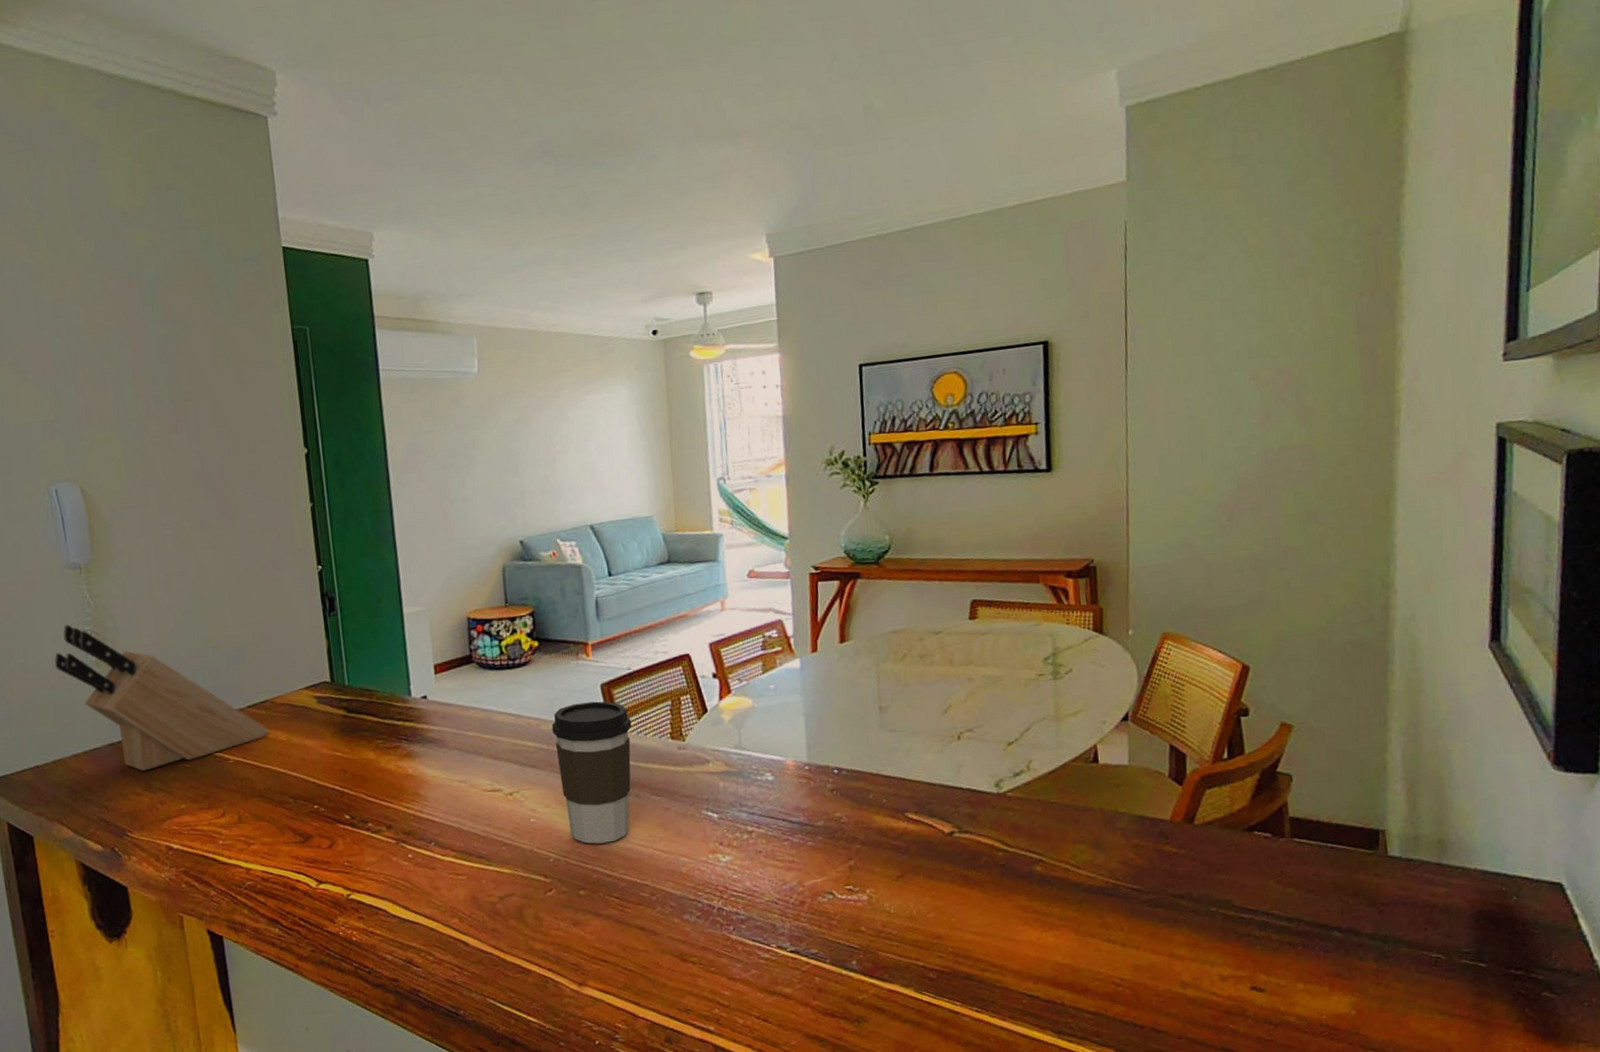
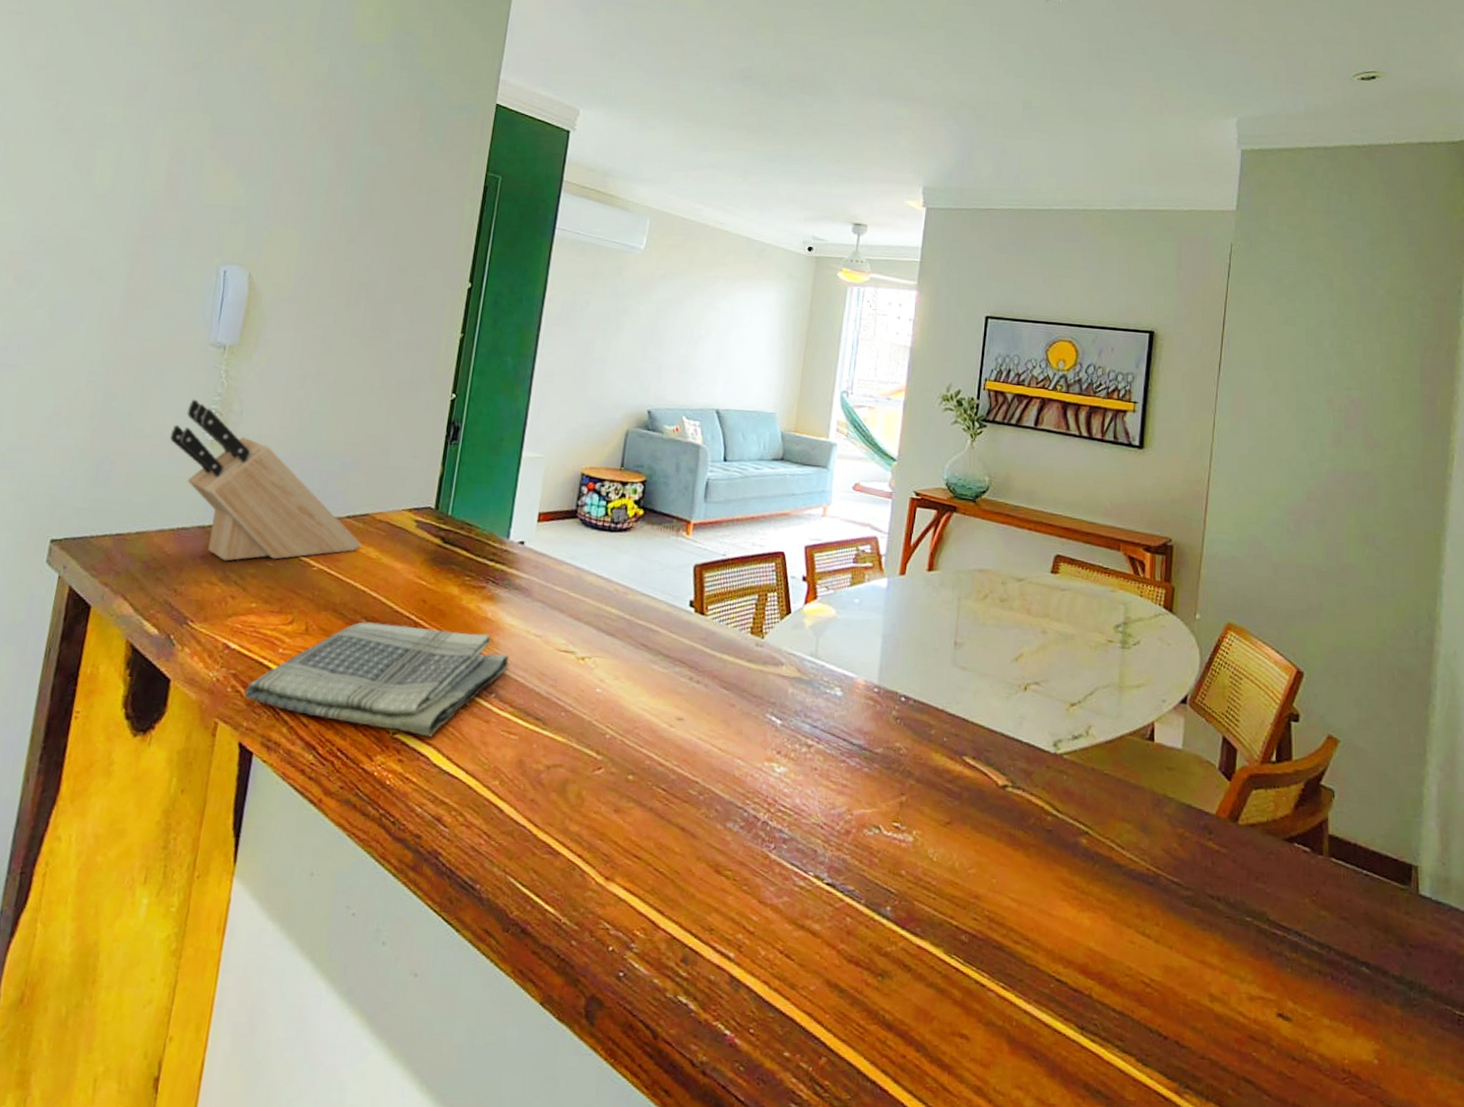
dish towel: none [199,788,441,894] -> present [244,621,510,738]
coffee cup: present [551,701,632,844] -> none [633,579,716,729]

